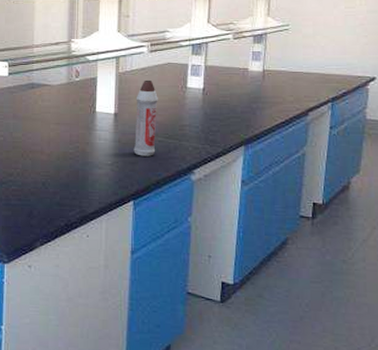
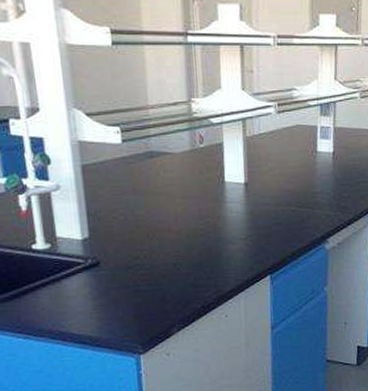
spray bottle: present [133,80,158,156] -> none [266,144,290,228]

